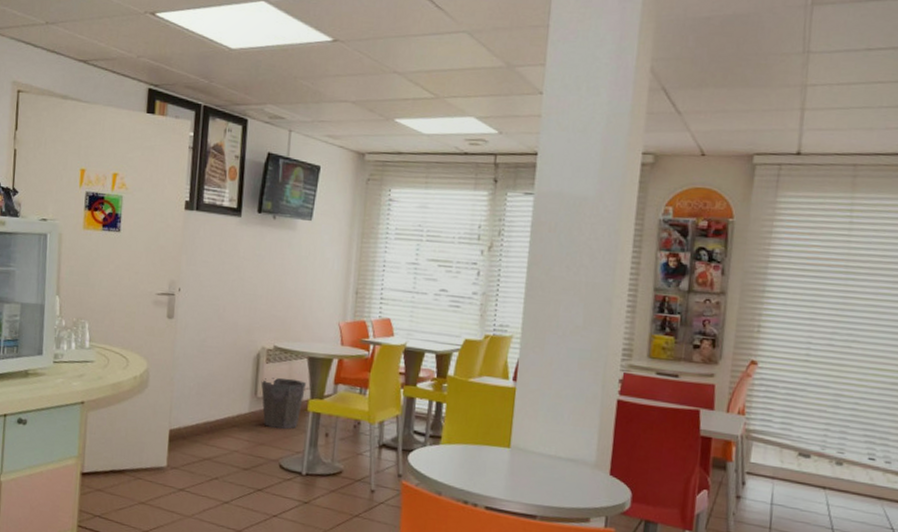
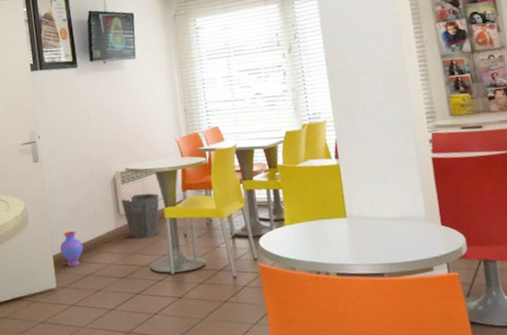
vase: none [178,405,207,447] -> present [59,230,84,267]

